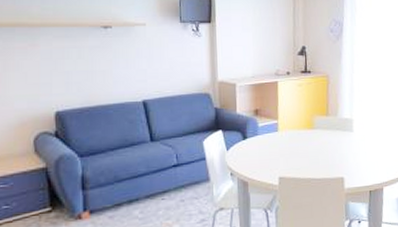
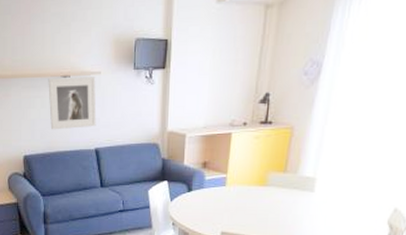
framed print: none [86,28,143,83] -> present [48,77,97,130]

